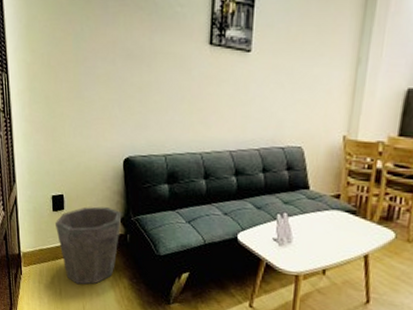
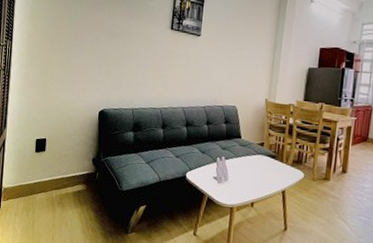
waste bin: present [56,206,122,285] -> none [36,149,94,217]

